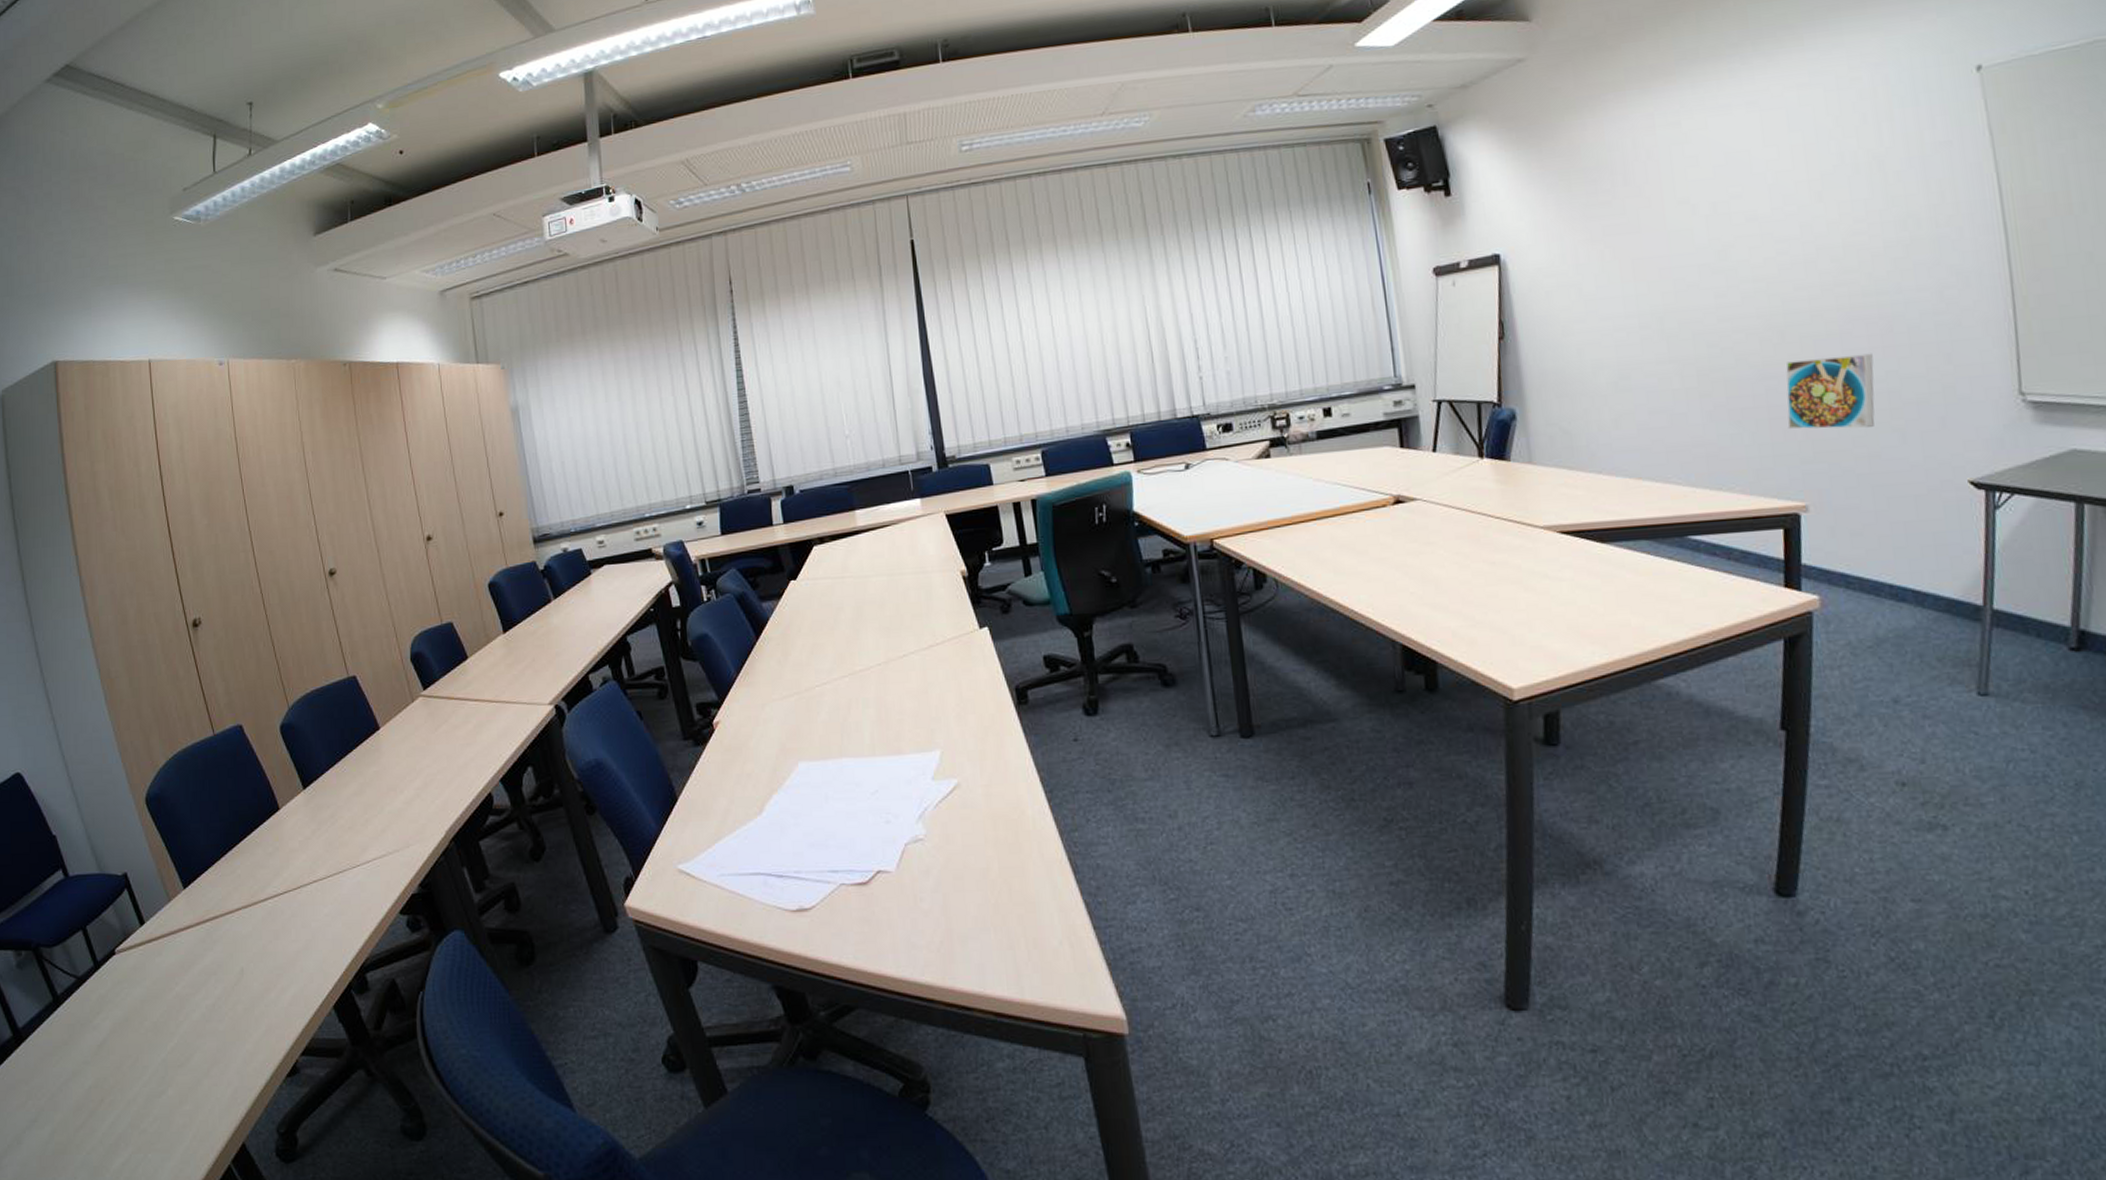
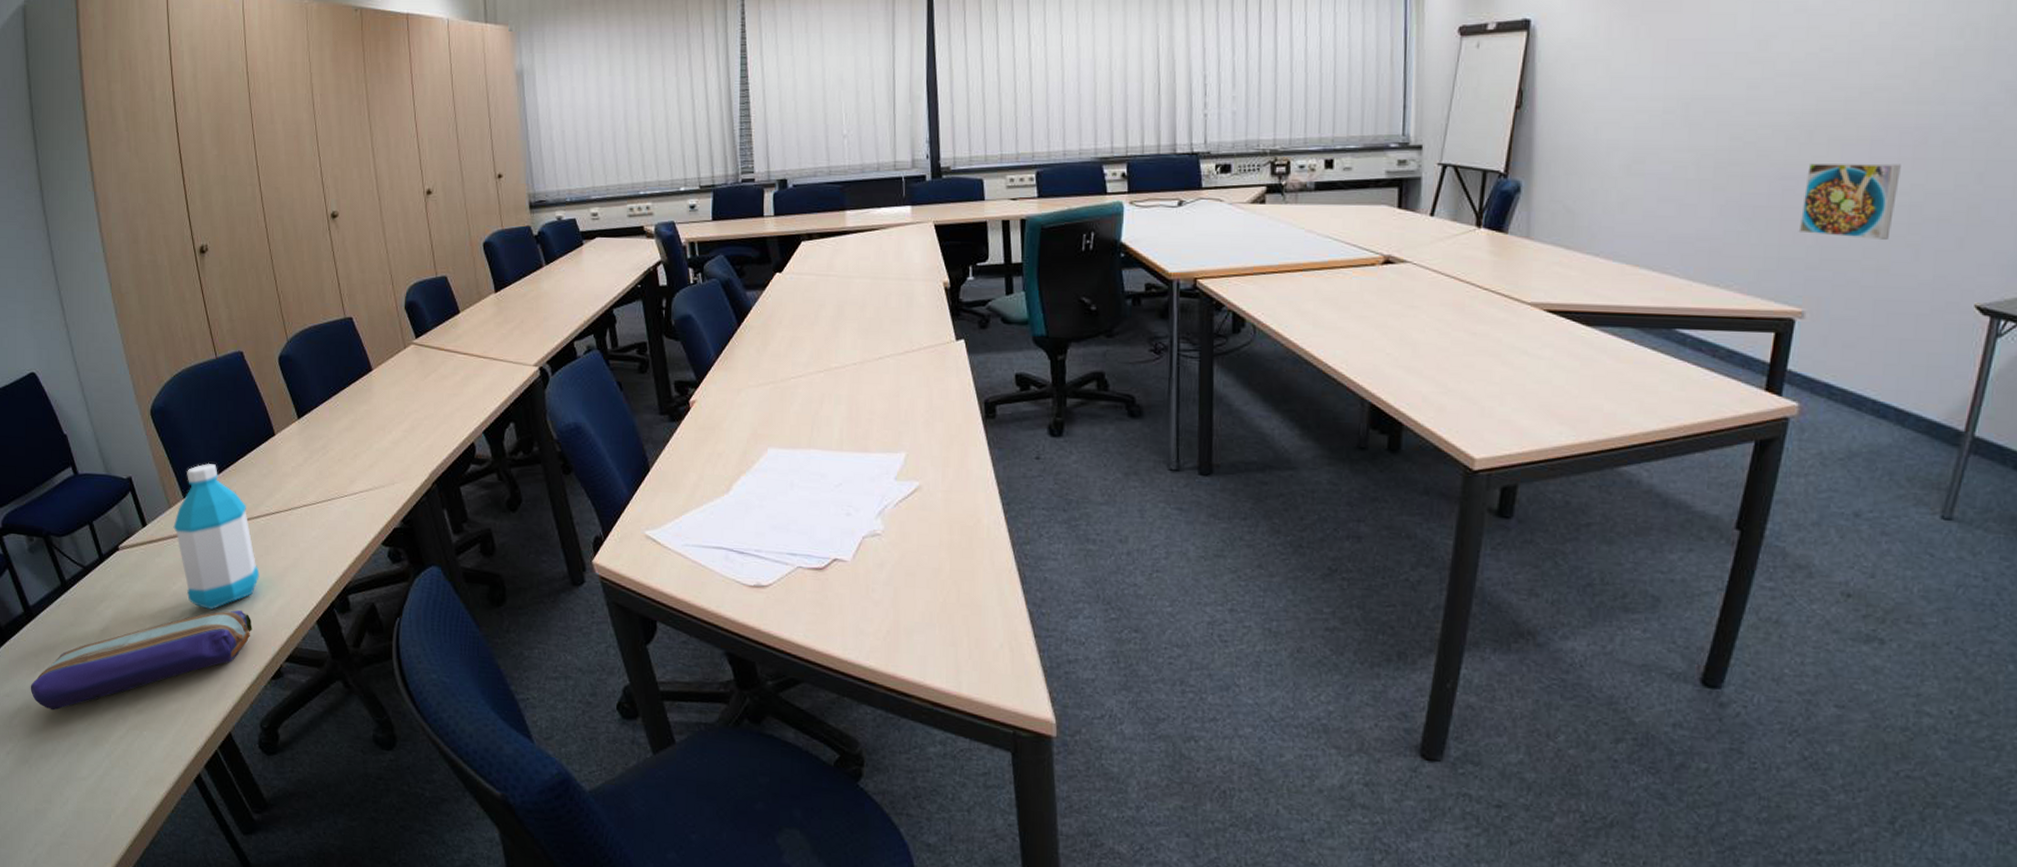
pencil case: none [21,1005,264,1143] -> present [30,610,252,711]
water bottle: none [174,847,269,1007] -> present [173,462,260,609]

